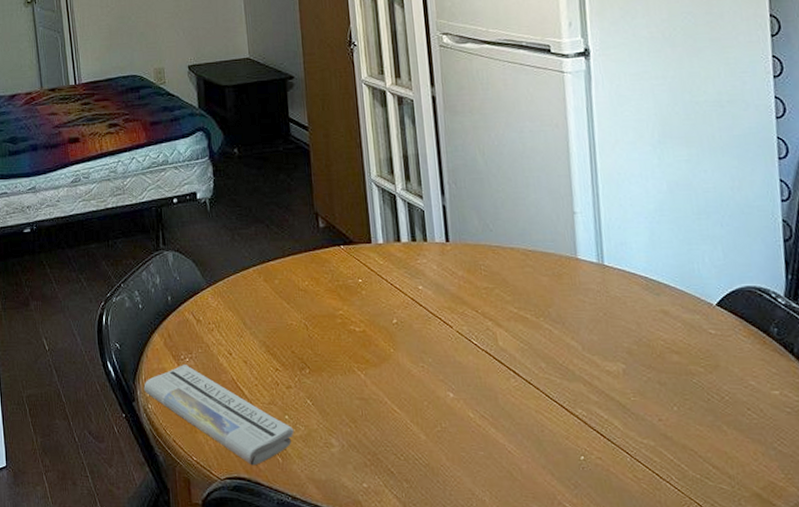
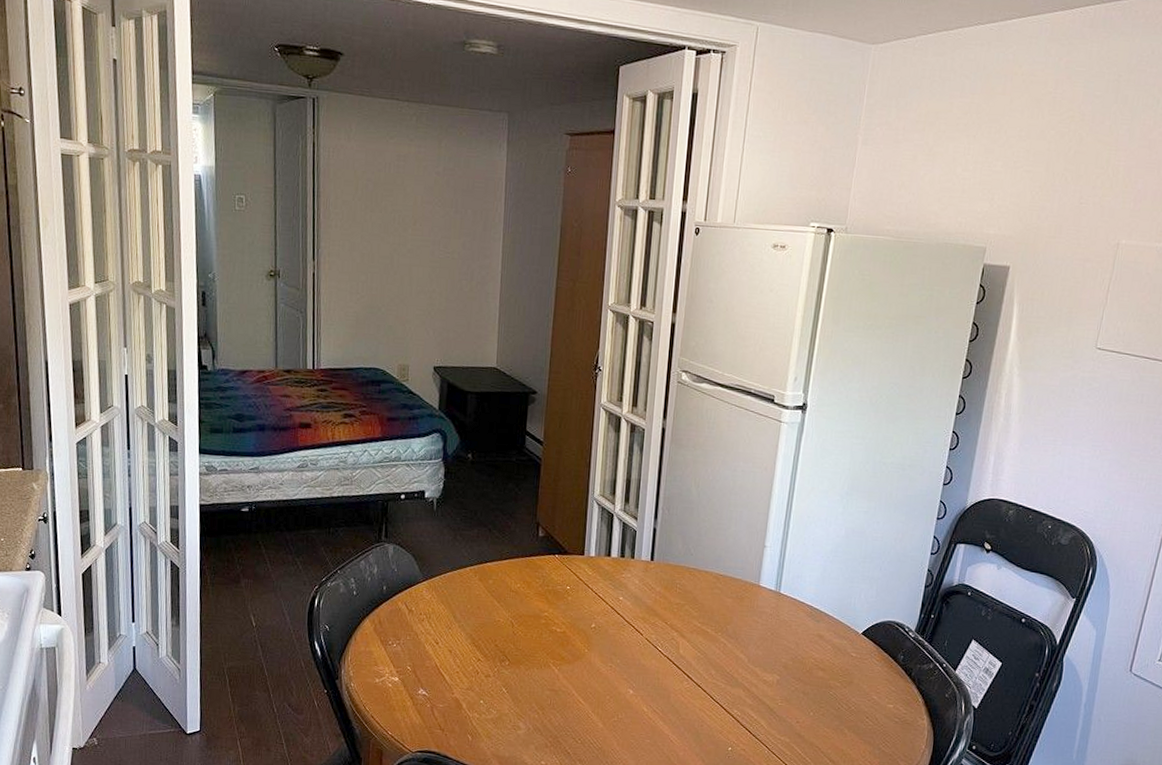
newspaper: present [143,365,294,466] -> none [348,649,487,742]

